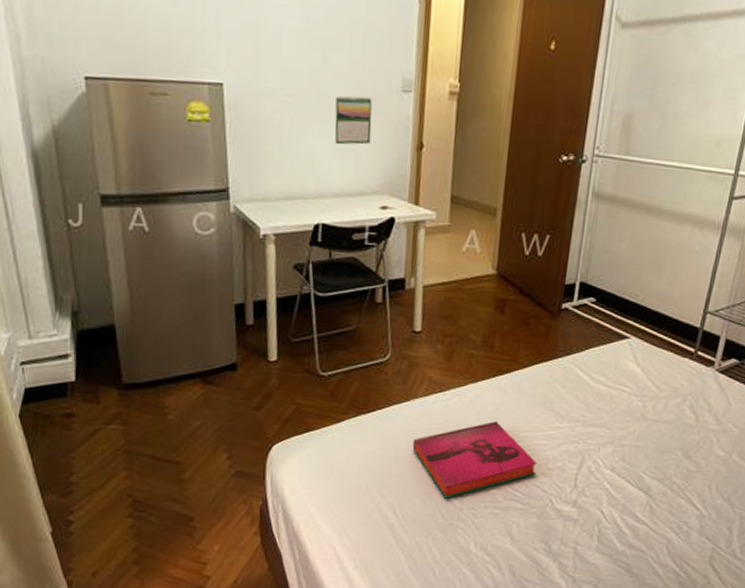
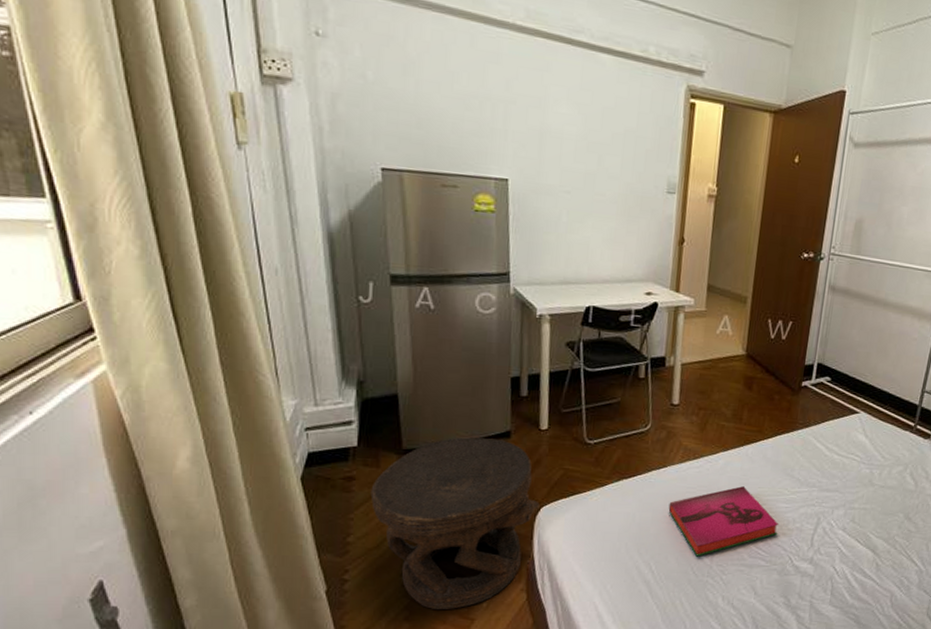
side table: none [92,370,271,554] -> present [370,437,540,610]
calendar: present [334,95,372,145] -> none [606,194,641,238]

